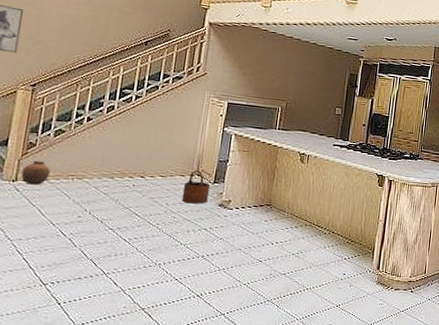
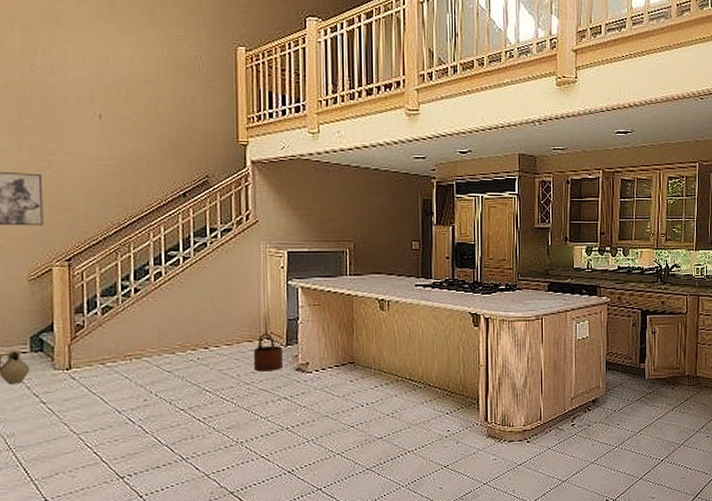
pottery: present [21,160,51,185] -> none [74,343,105,371]

